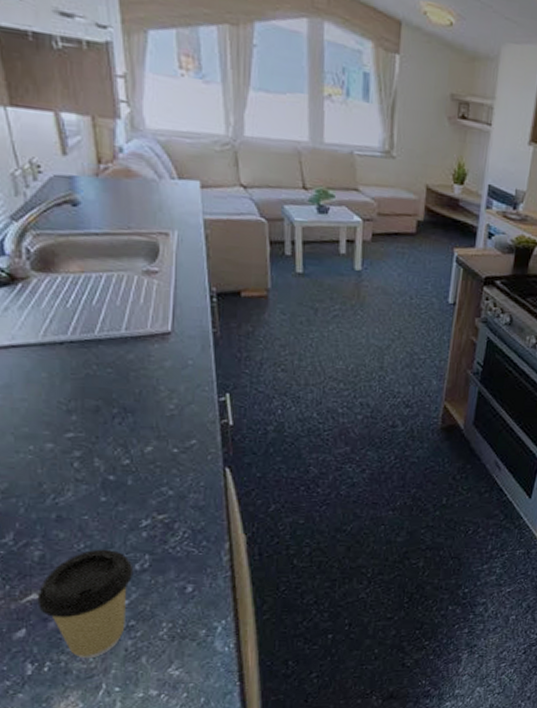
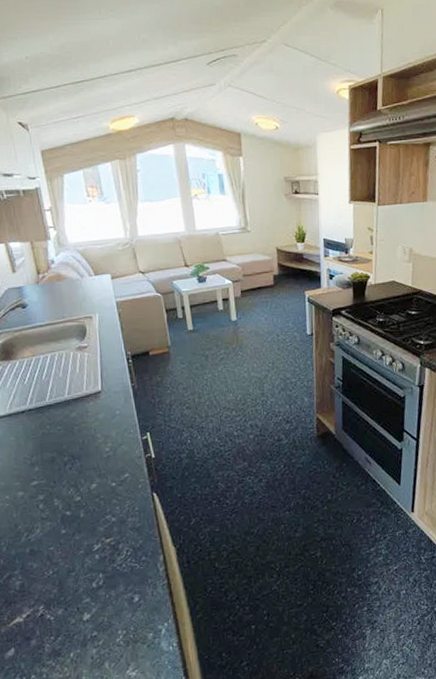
coffee cup: present [37,549,134,659] -> none [20,572,92,670]

